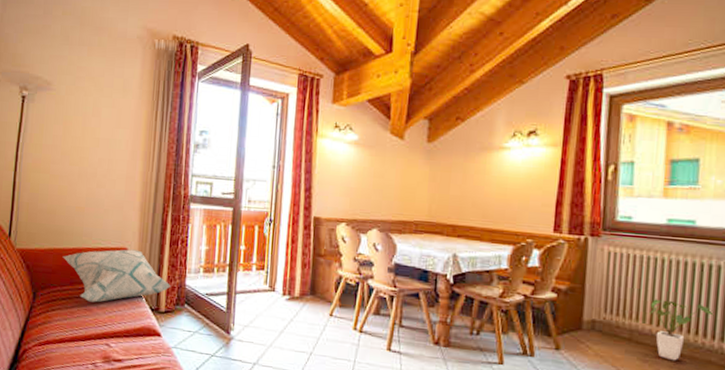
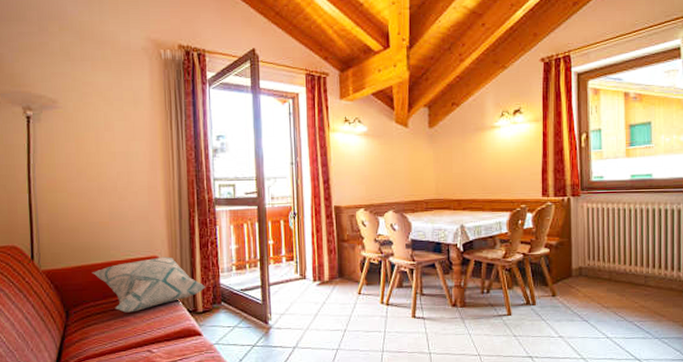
house plant: present [649,299,714,361] -> none [623,242,672,292]

